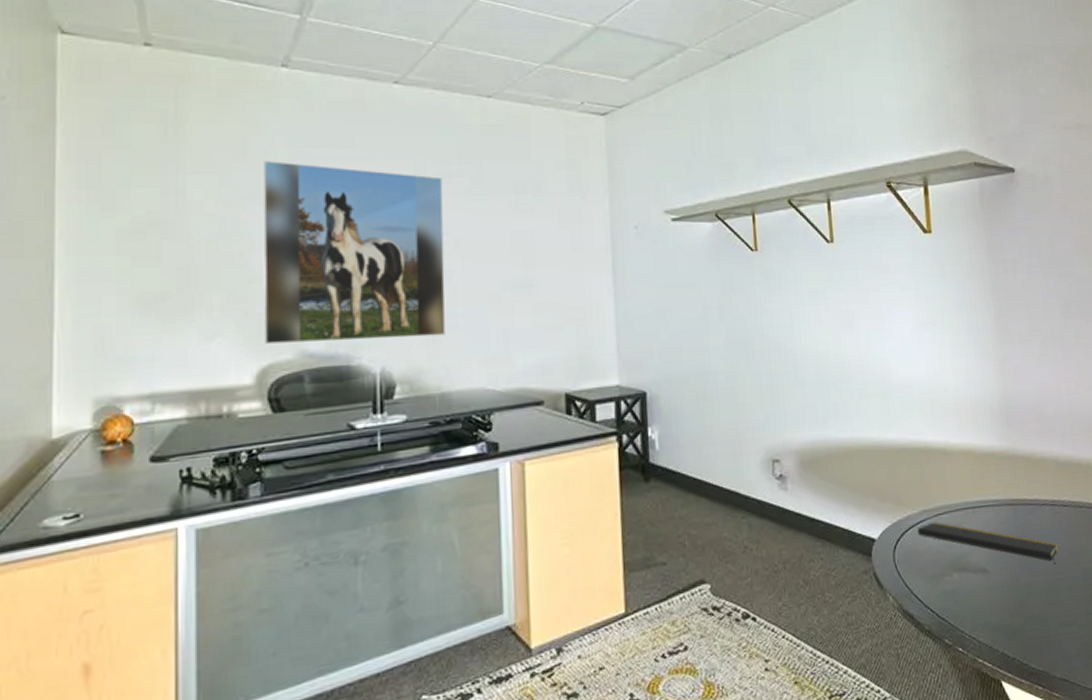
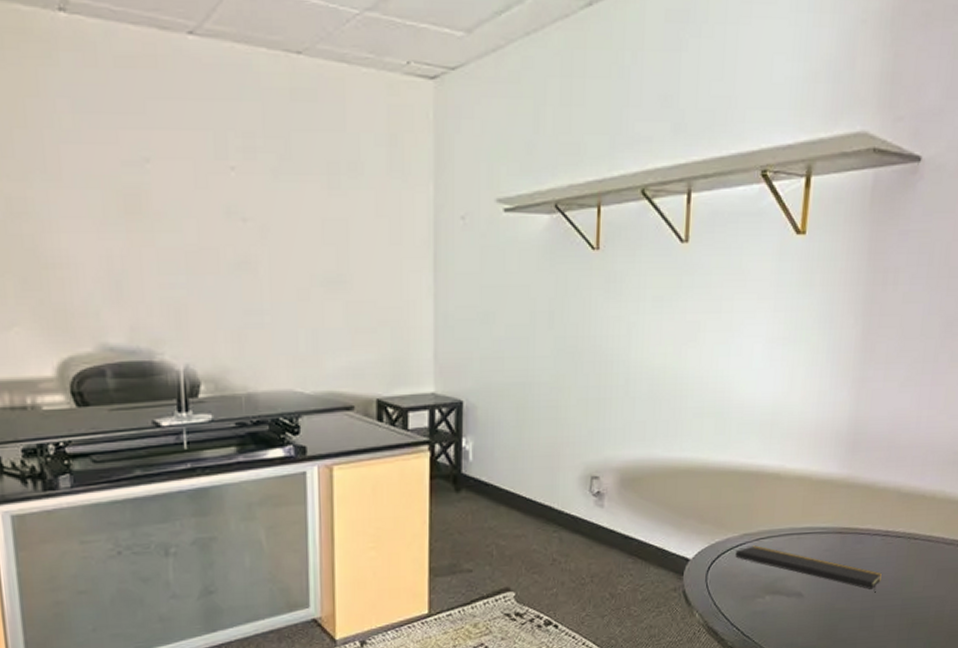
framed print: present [263,161,446,344] -> none [47,129,251,336]

